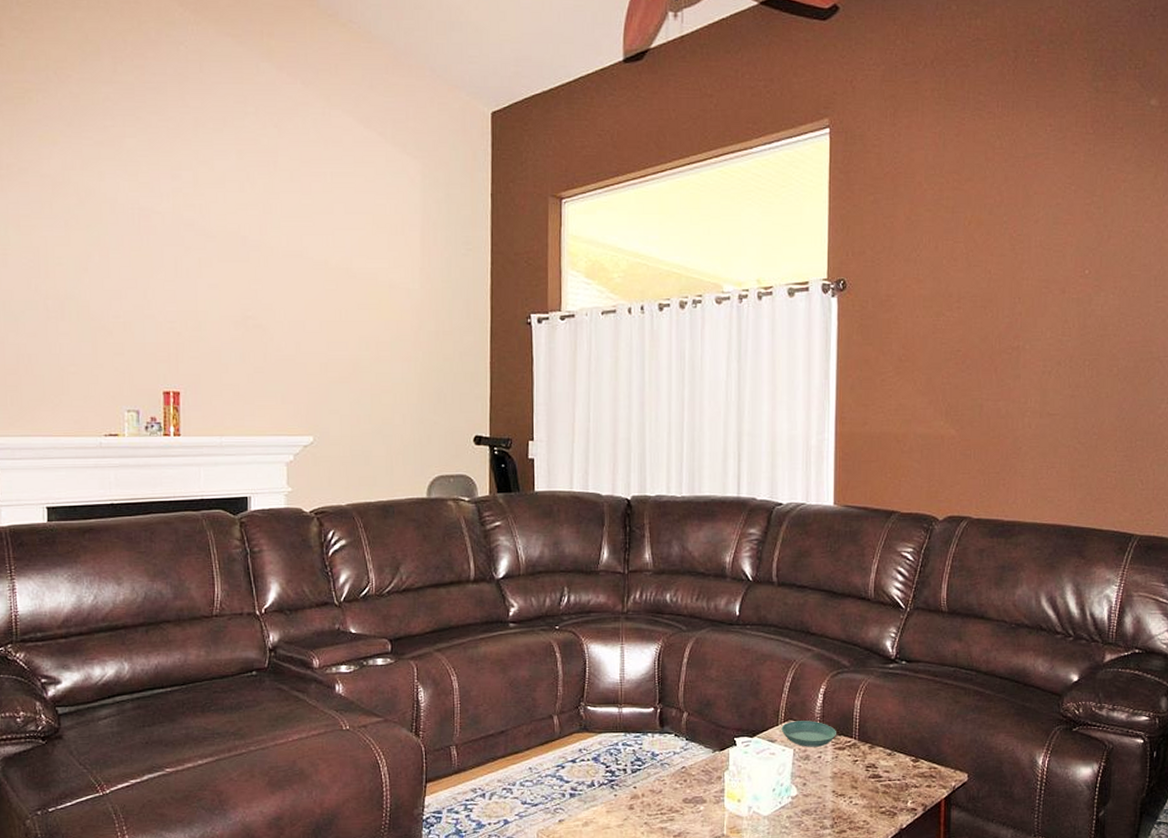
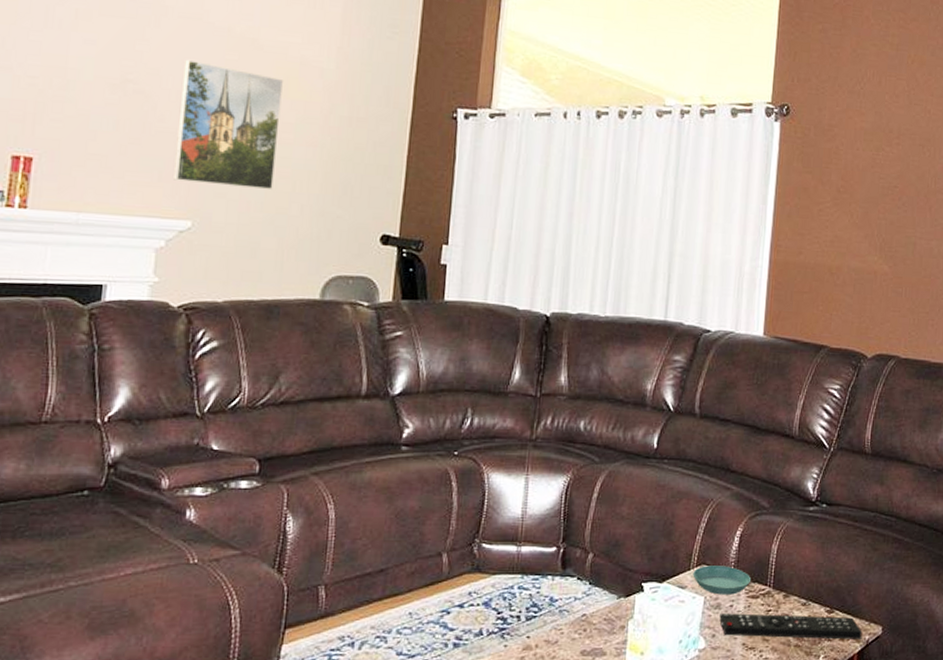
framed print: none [292,293,378,404] -> present [174,59,283,190]
remote control: none [809,763,948,786] -> present [719,613,862,639]

